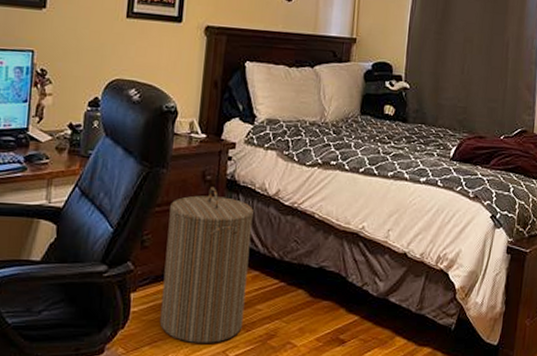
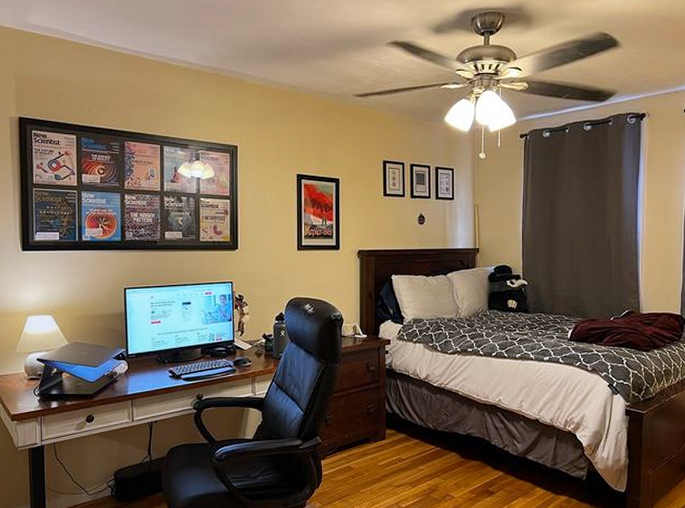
laundry hamper: present [160,186,254,343] -> none [345,375,410,497]

